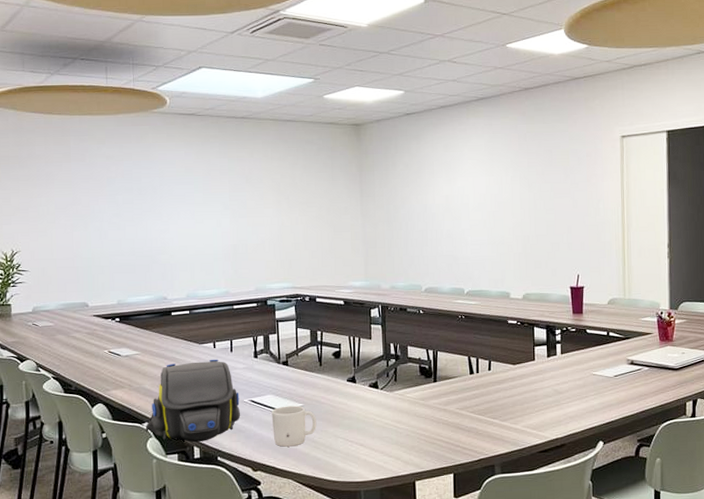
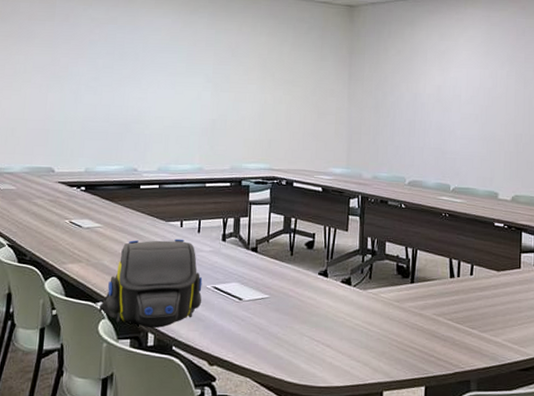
mug: present [271,405,317,447] -> none [234,296,283,342]

